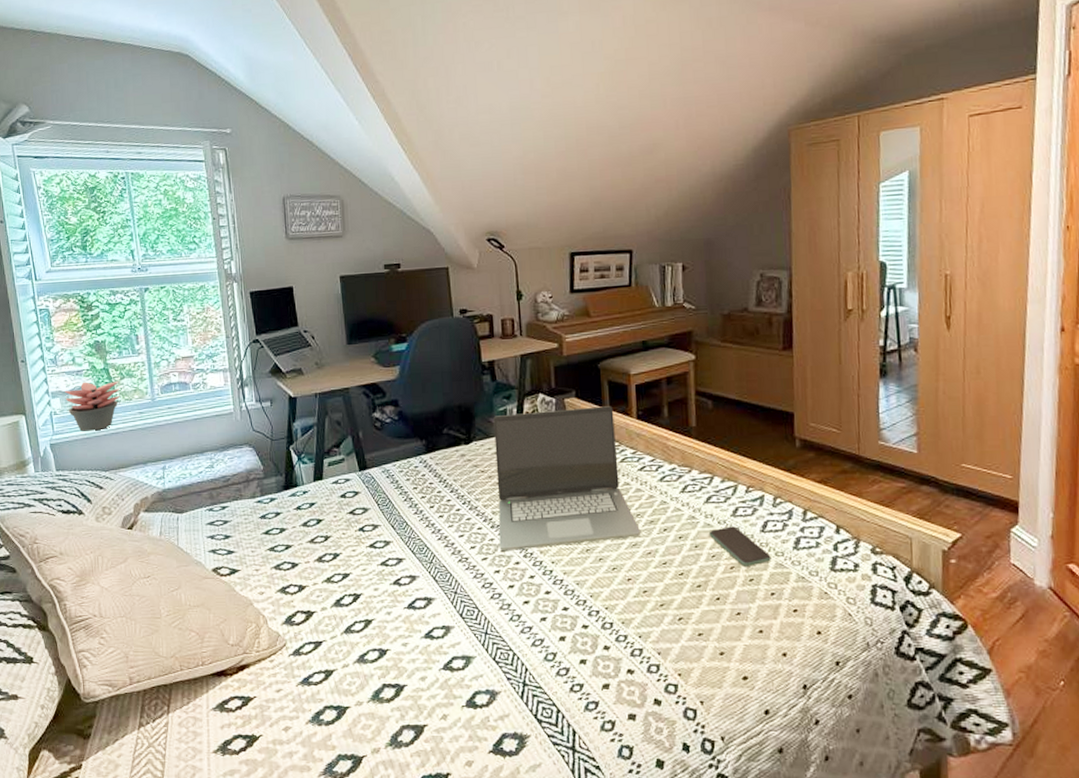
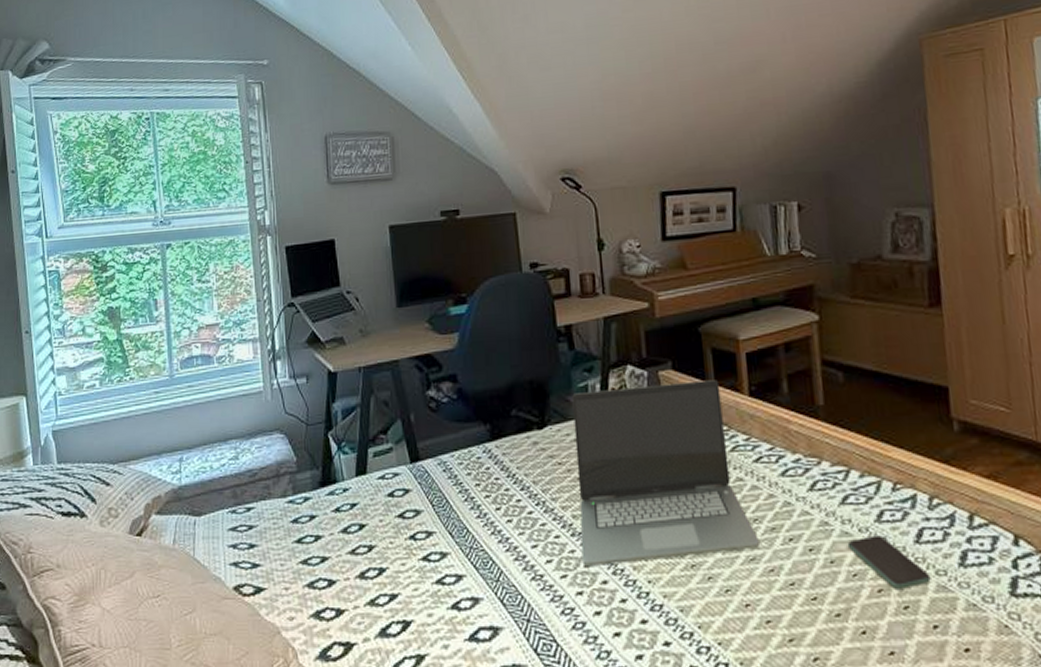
succulent plant: present [65,381,121,432] -> none [72,355,135,417]

